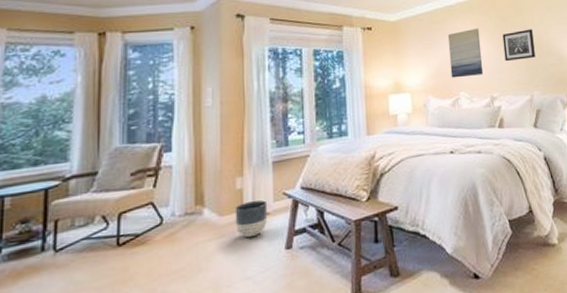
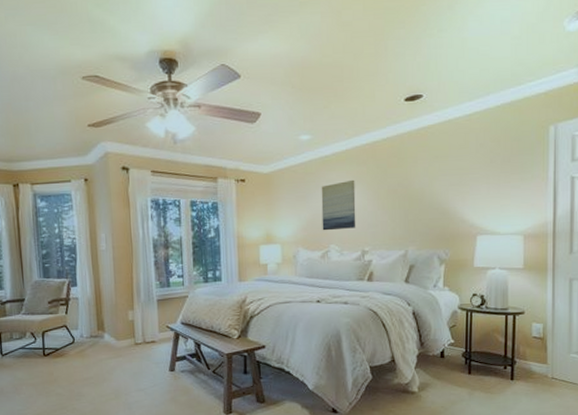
planter: present [234,200,268,238] -> none [128,331,155,360]
wall art: present [502,29,536,62] -> none [380,180,415,215]

